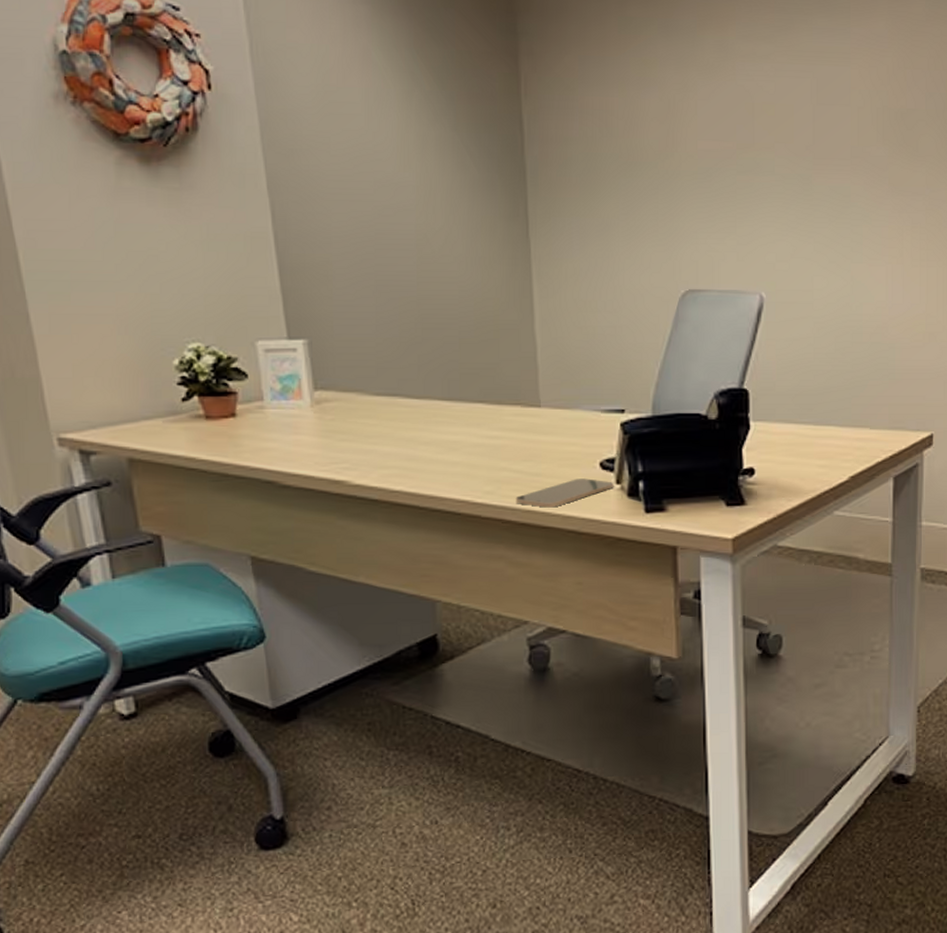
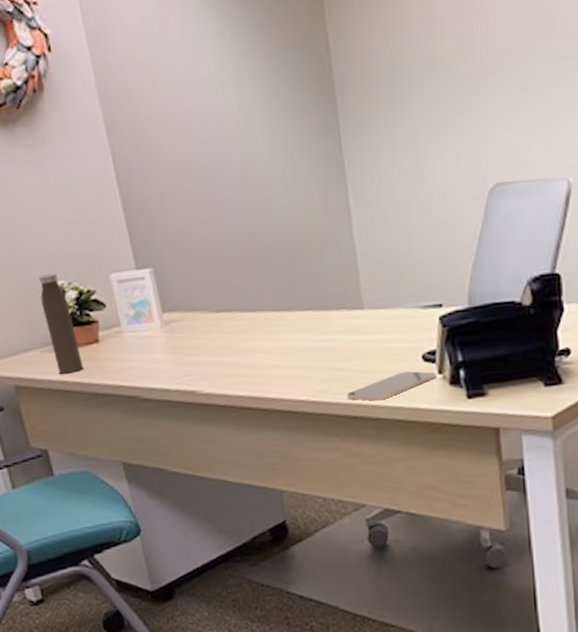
water bottle: none [170,333,215,450] -> present [38,273,84,375]

